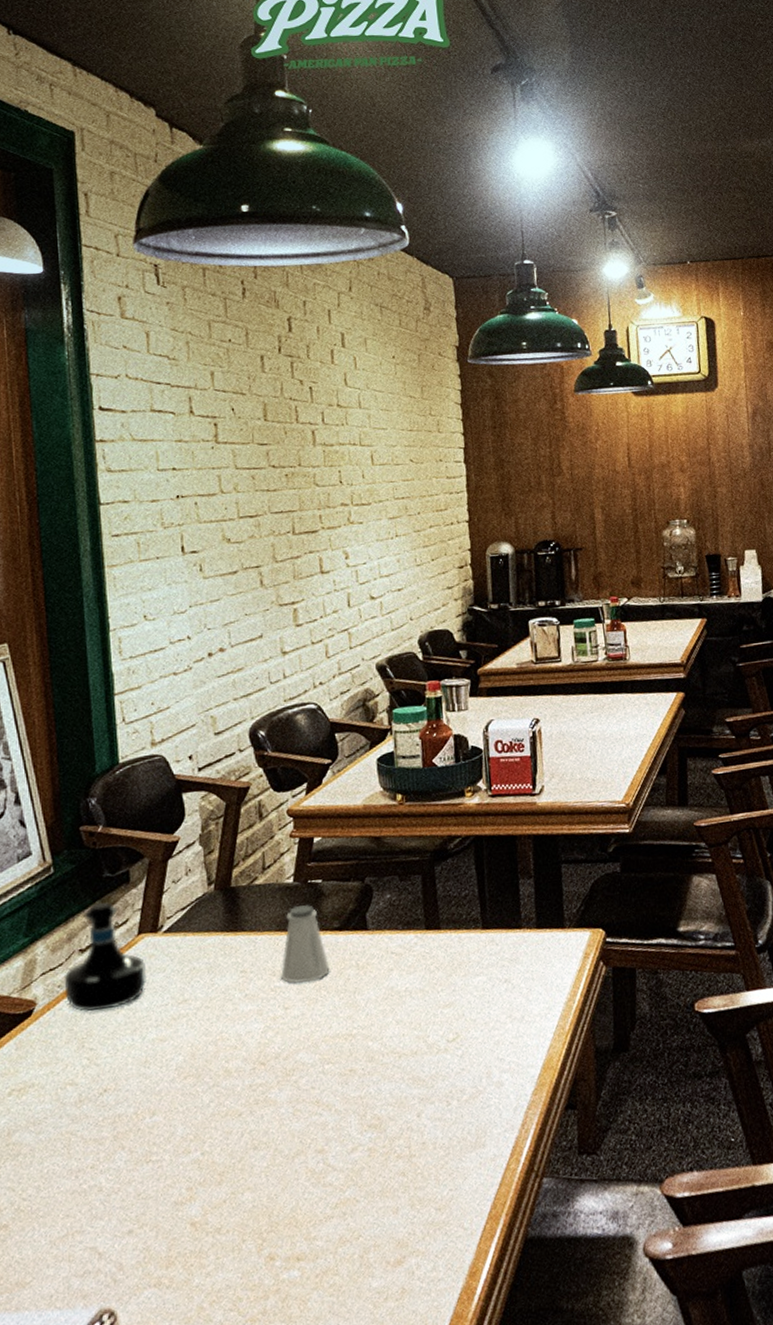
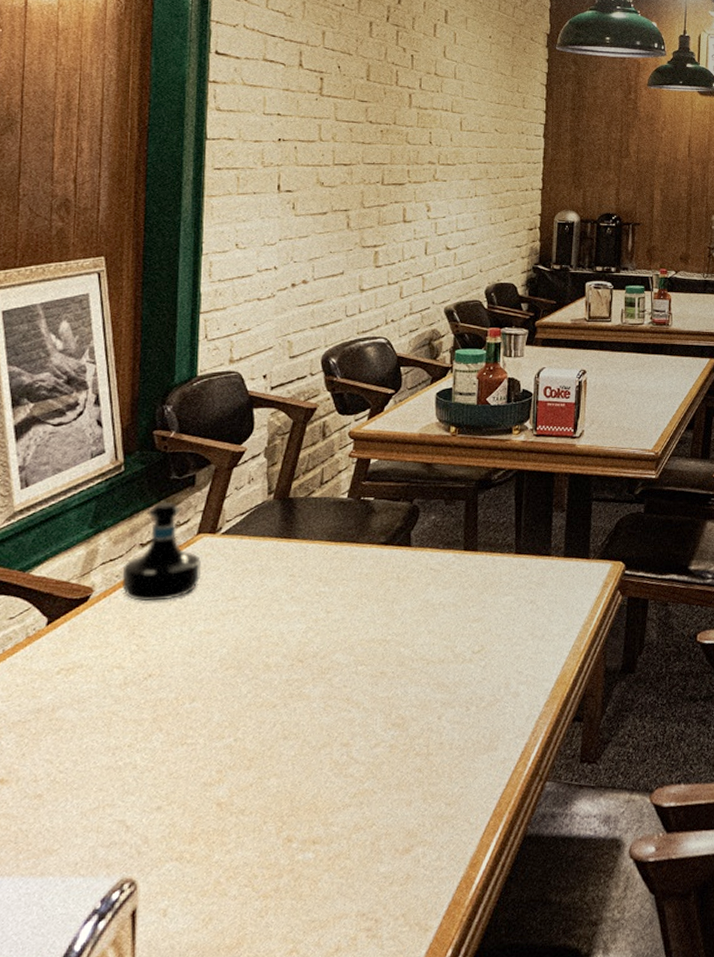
saltshaker: present [280,905,330,983] -> none [325,519,373,590]

